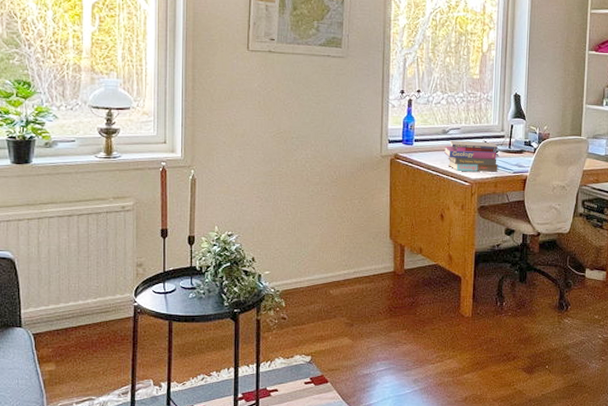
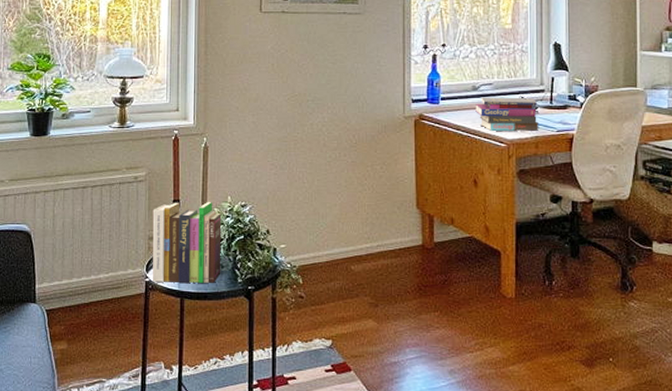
books: none [140,230,209,307] -> present [152,201,222,283]

